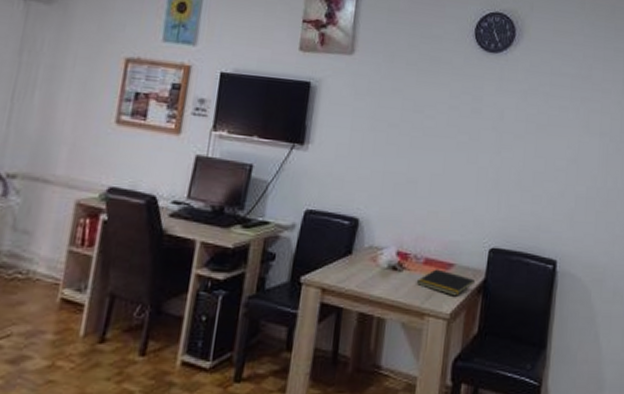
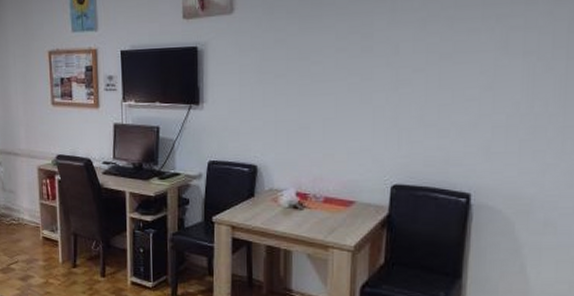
notepad: present [416,269,476,296] -> none [317,206,379,231]

